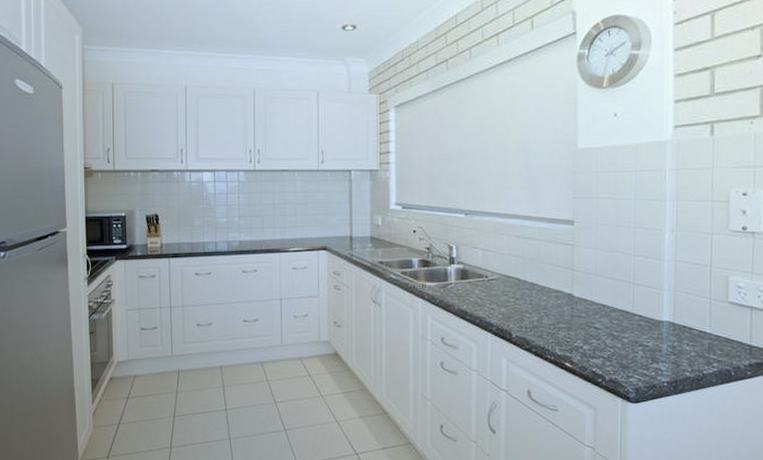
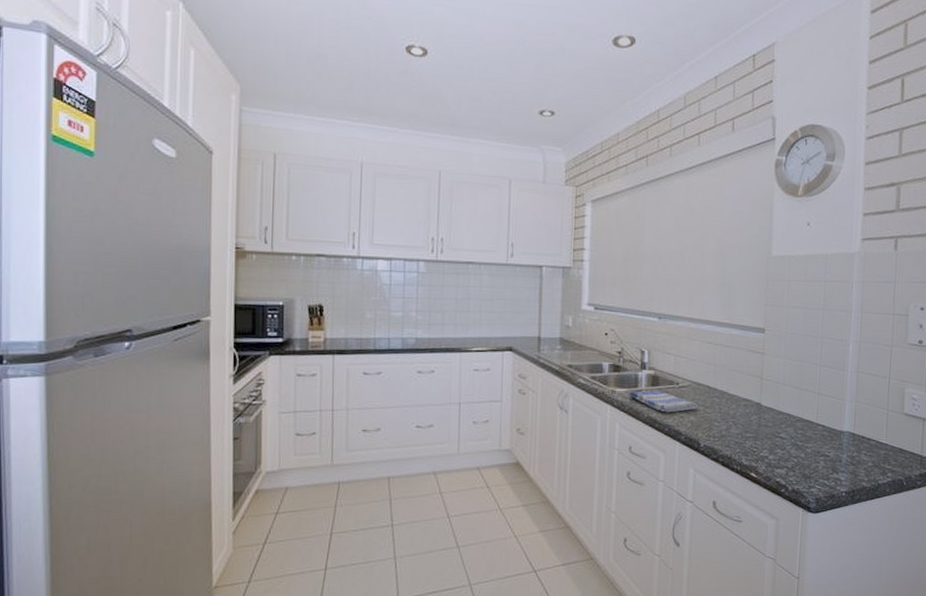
dish towel: none [440,284,508,305] -> present [630,390,698,413]

